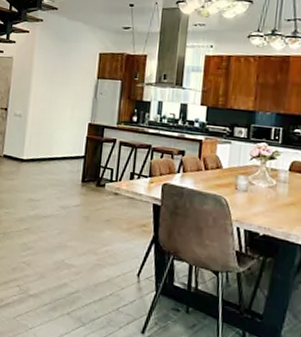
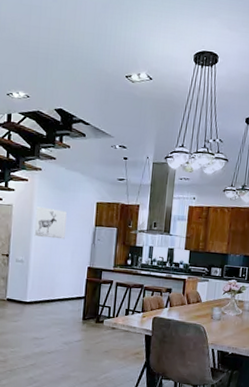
wall art: none [33,58,68,93] -> present [34,206,67,240]

